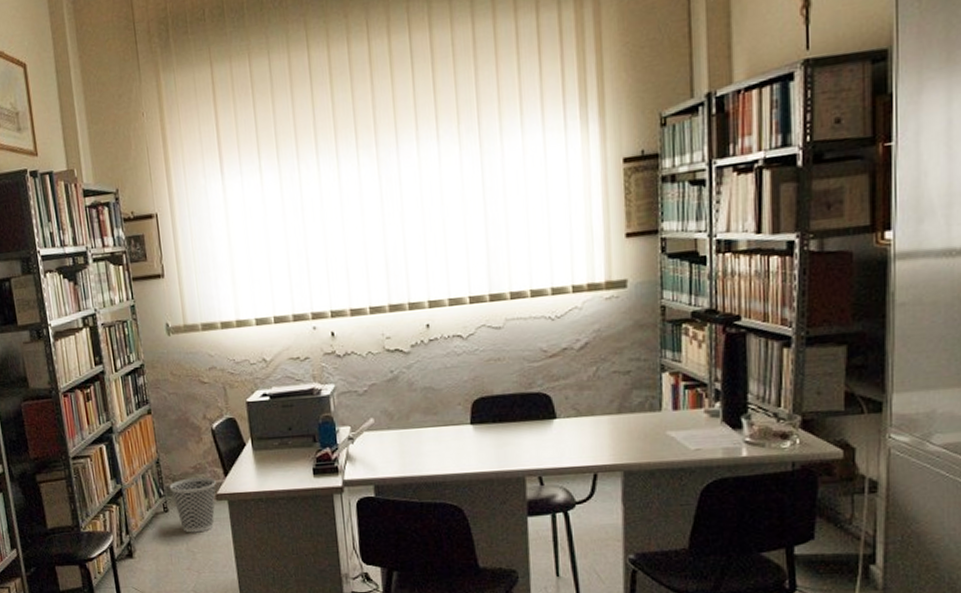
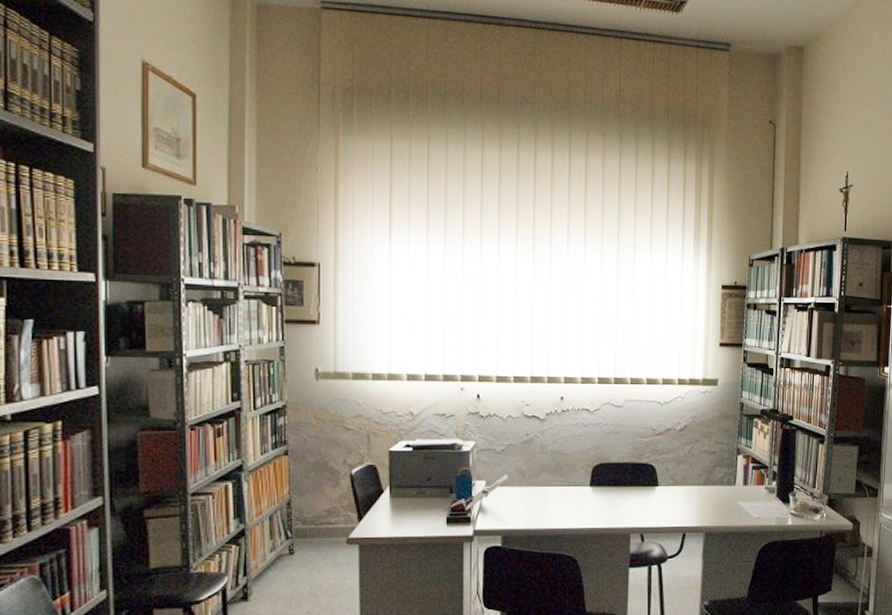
wastebasket: present [169,477,216,533] -> none [298,520,349,576]

